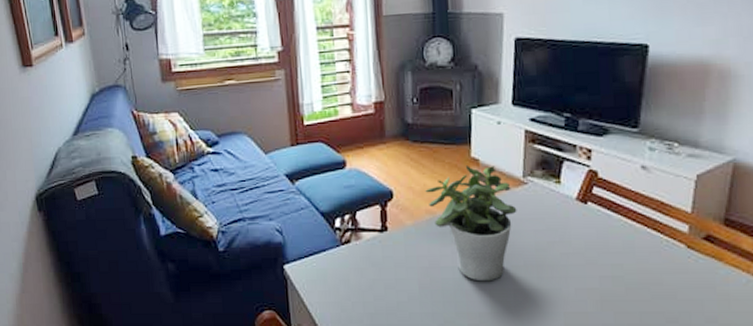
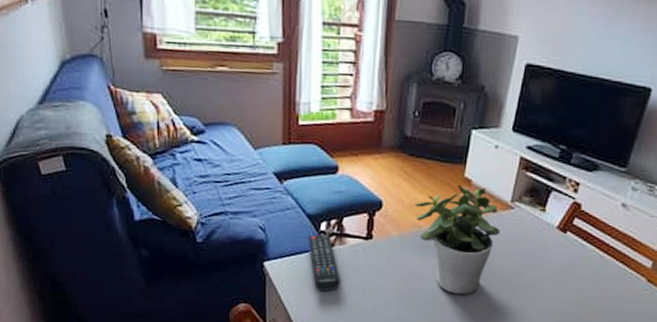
remote control: none [323,230,361,290] -> present [307,234,341,292]

